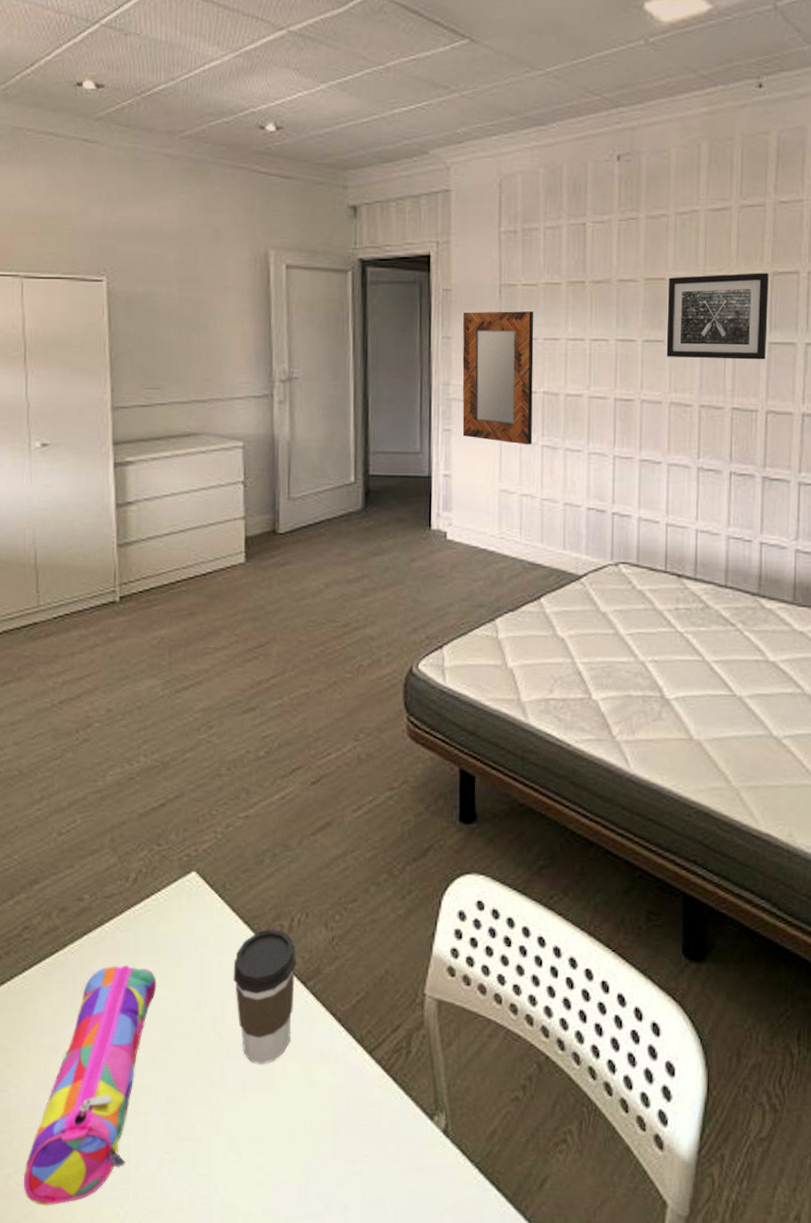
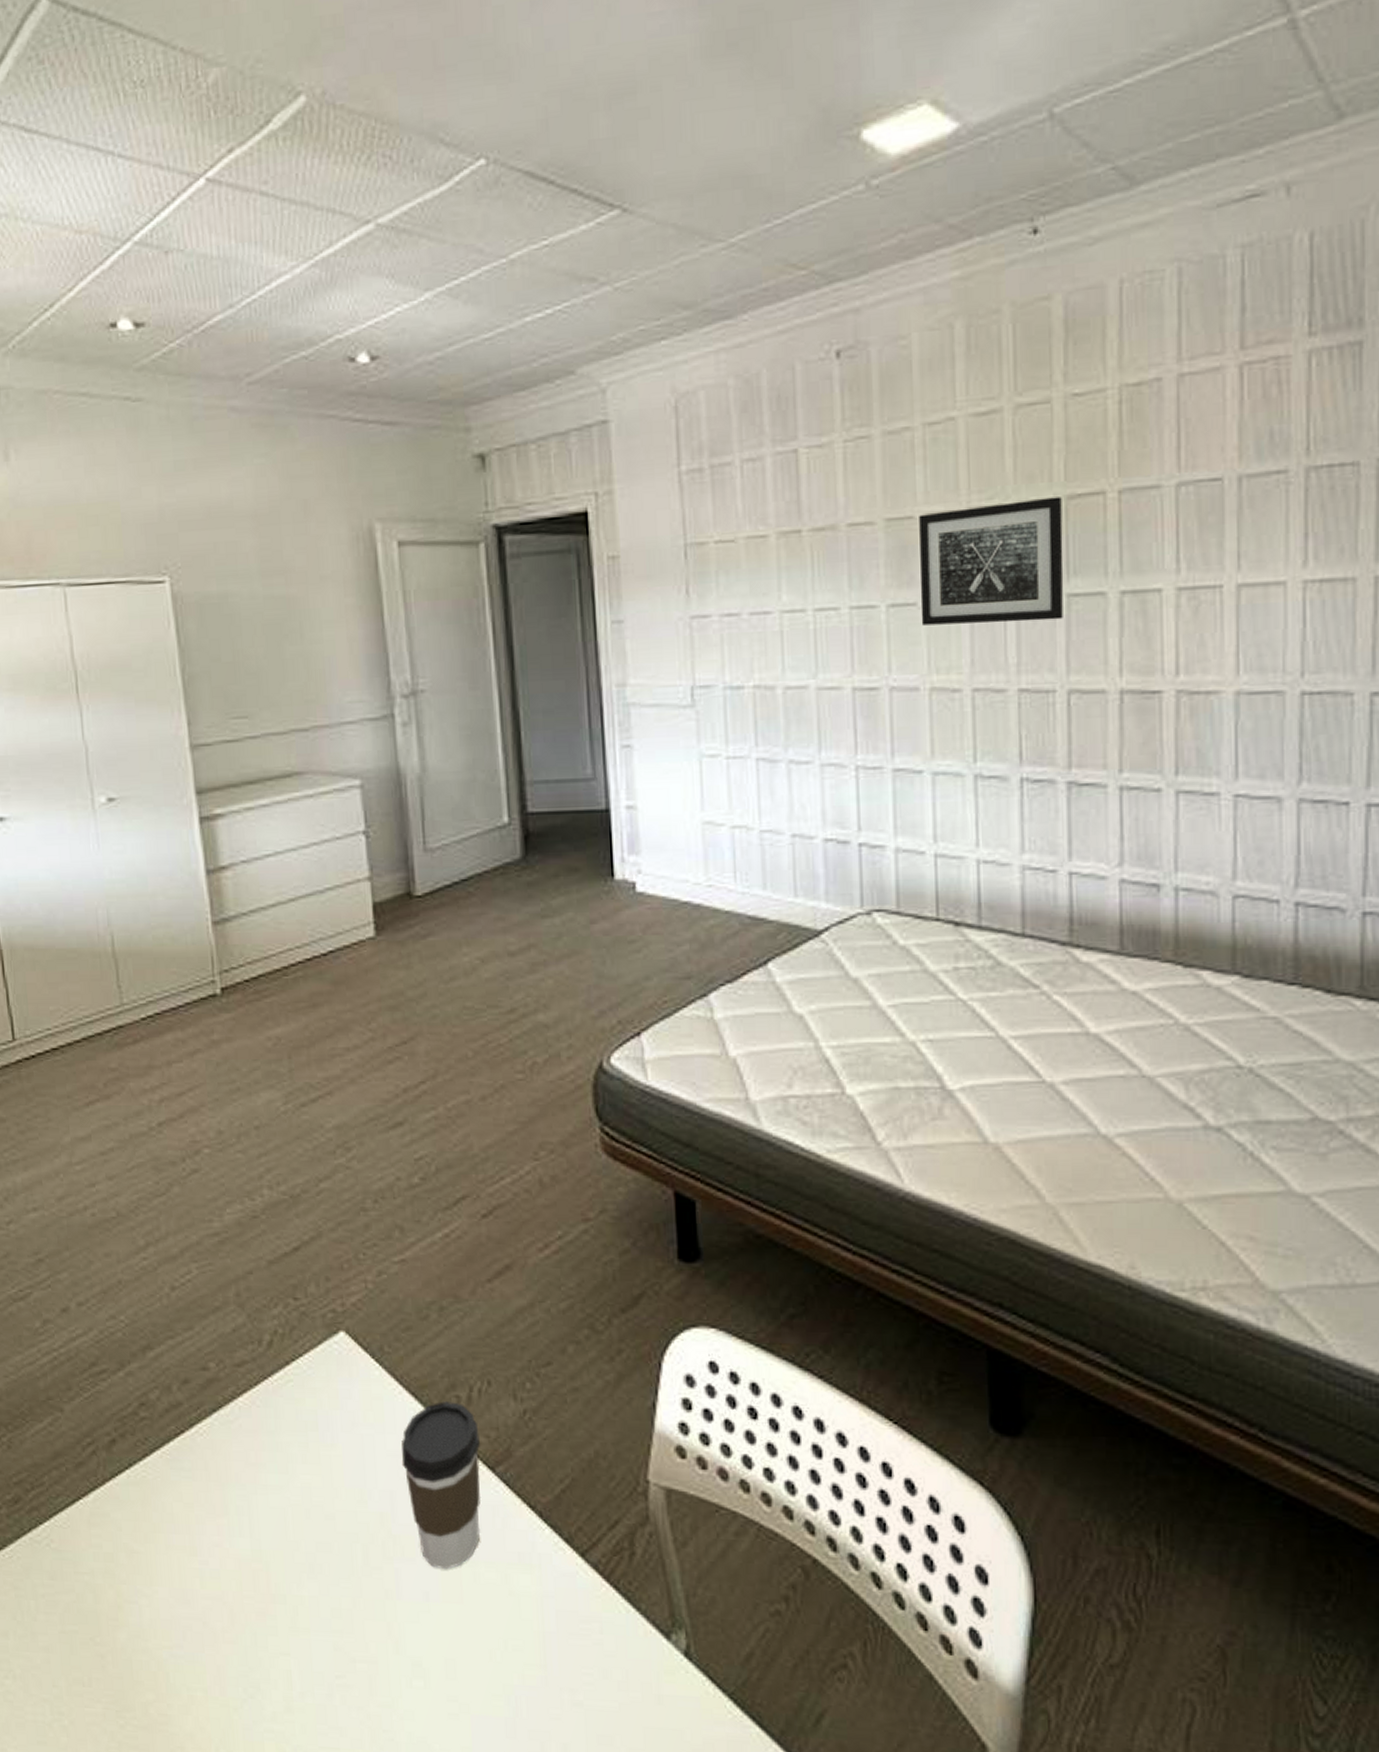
pencil case: present [23,966,157,1206] -> none [165,1449,308,1740]
home mirror: present [462,311,534,445] -> none [638,577,742,759]

